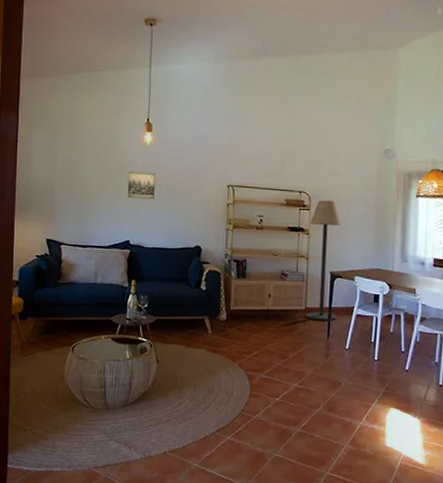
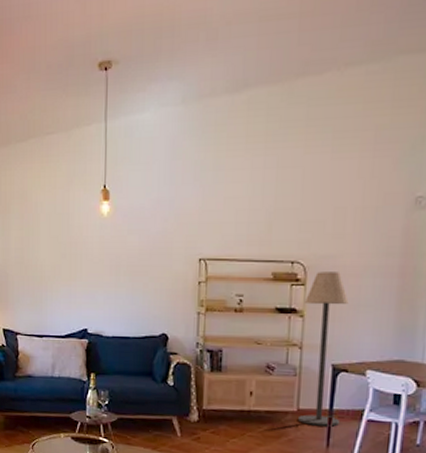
wall art: present [127,171,156,200] -> none [83,249,114,281]

